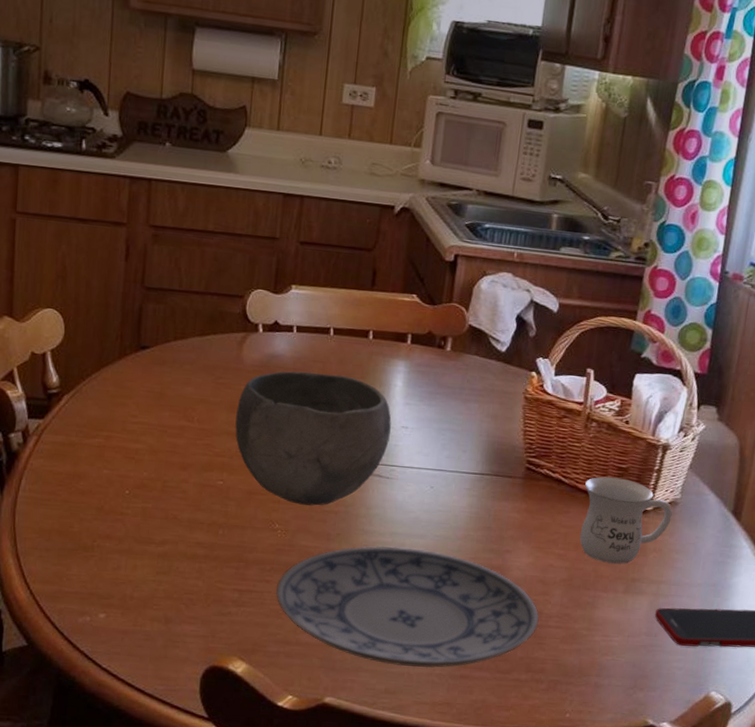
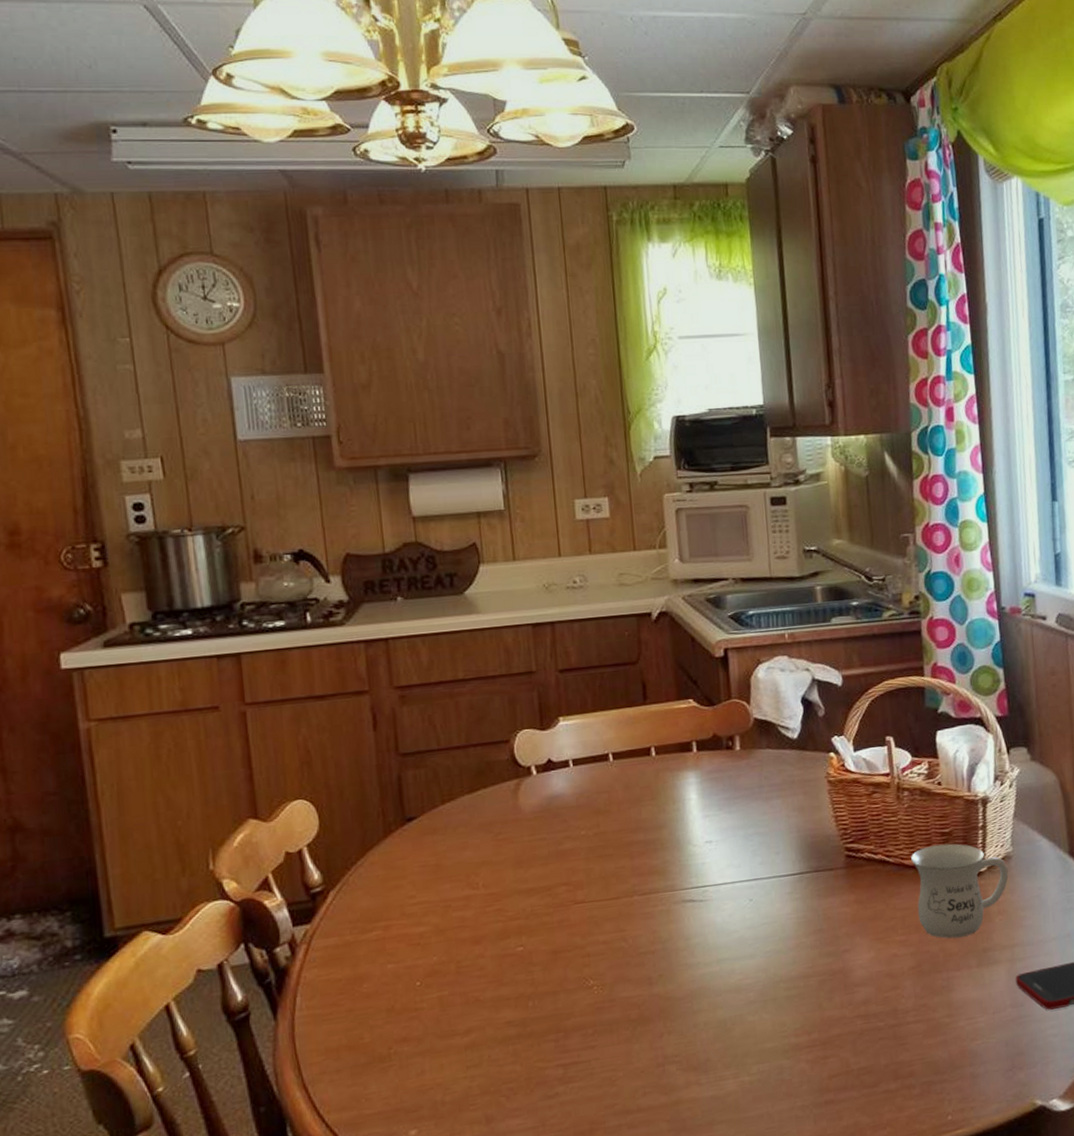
bowl: present [235,371,392,506] -> none [523,801,695,953]
plate: present [276,545,539,668] -> none [603,969,896,1109]

